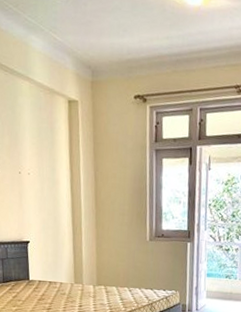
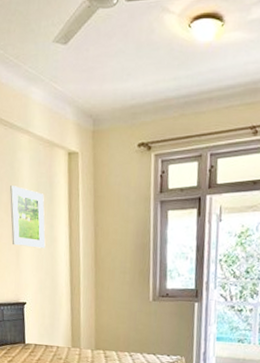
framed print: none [12,129,48,191] -> present [10,186,46,249]

